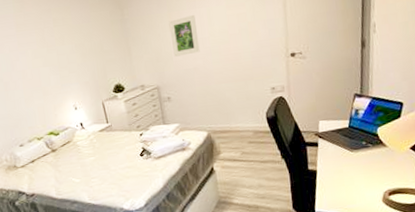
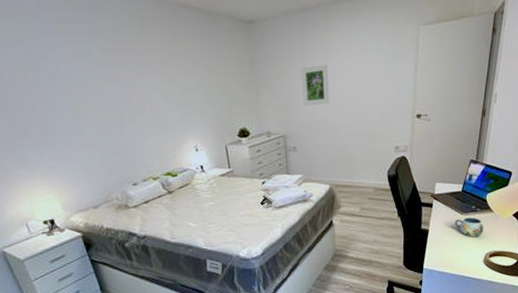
mug: none [344,153,379,176] -> present [455,217,484,238]

